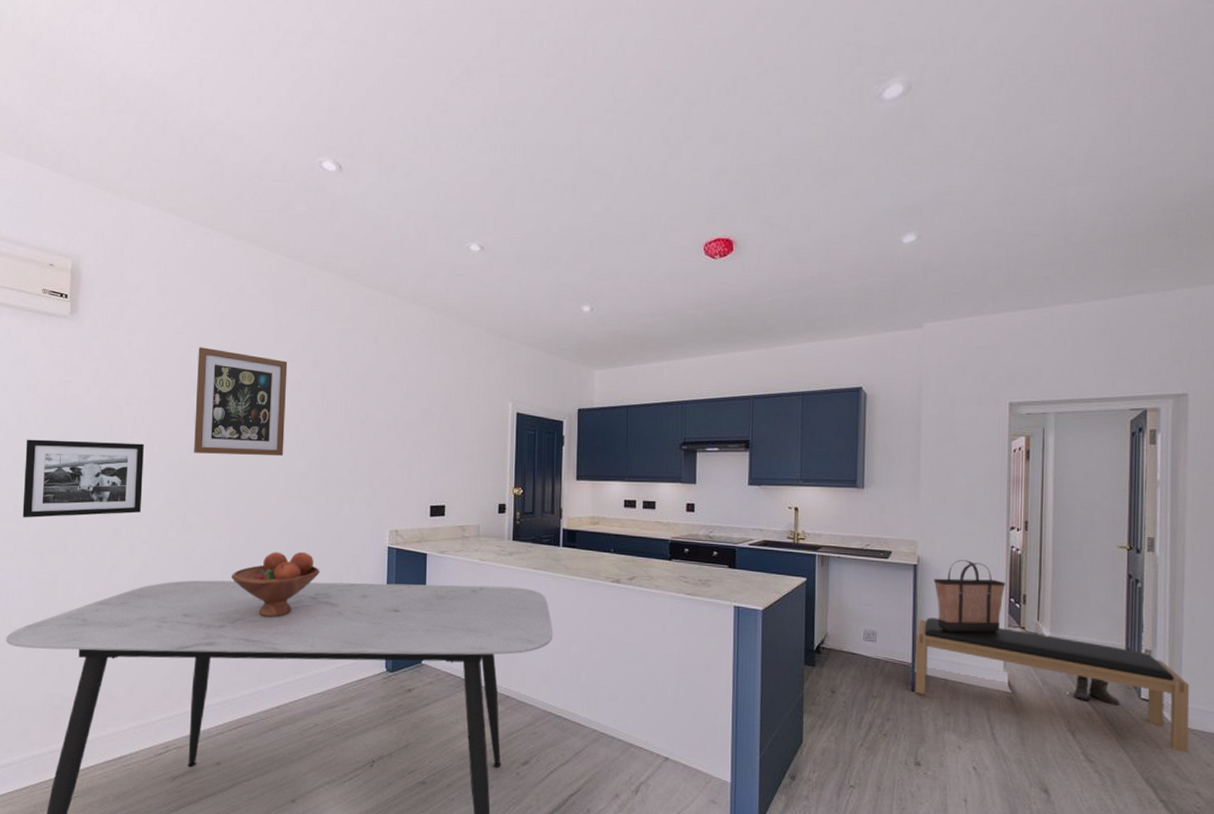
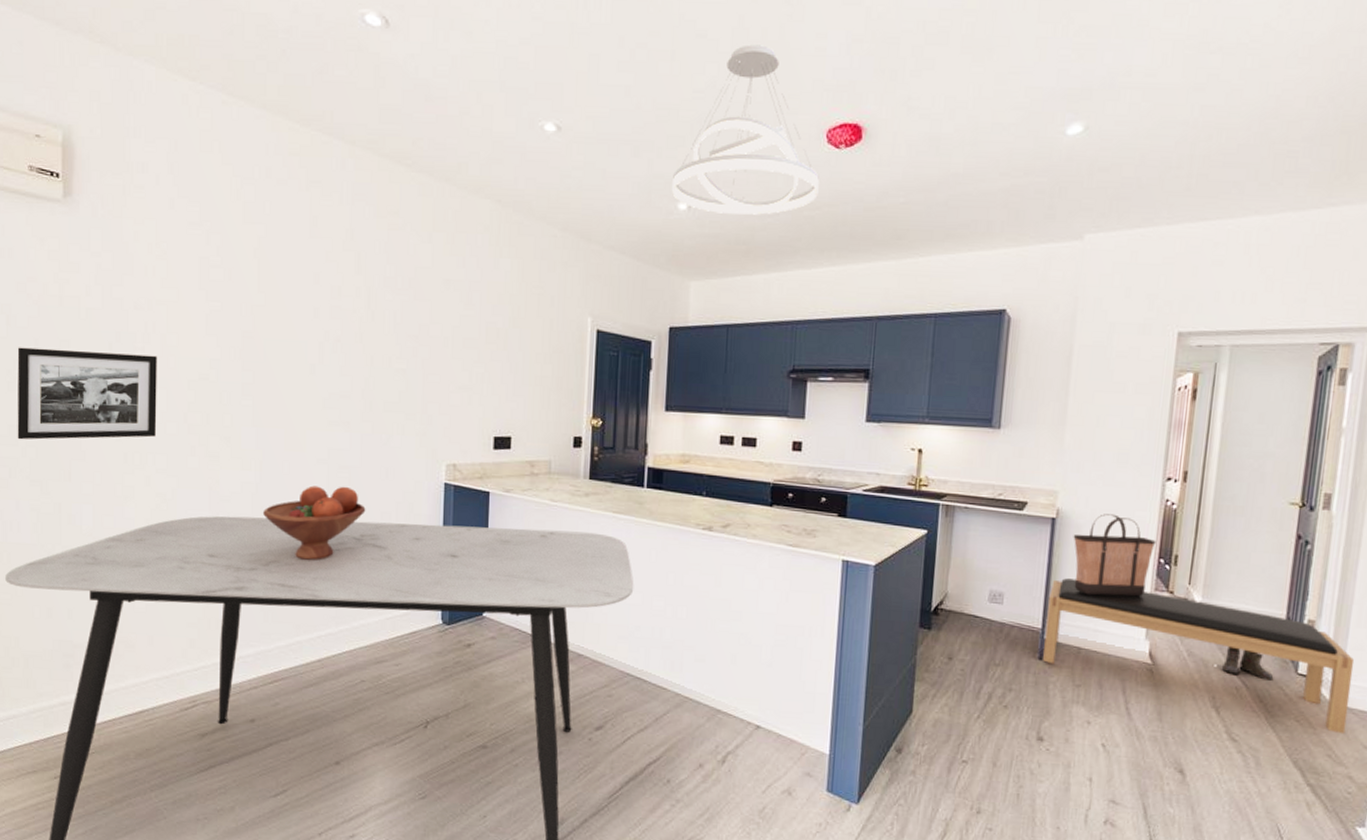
wall art: present [194,347,288,456] -> none [216,241,325,374]
pendant light: none [577,178,699,314] -> present [672,44,819,215]

